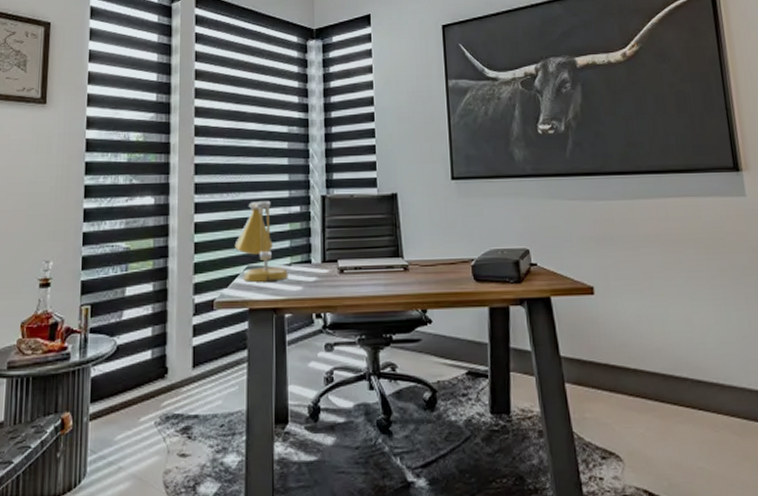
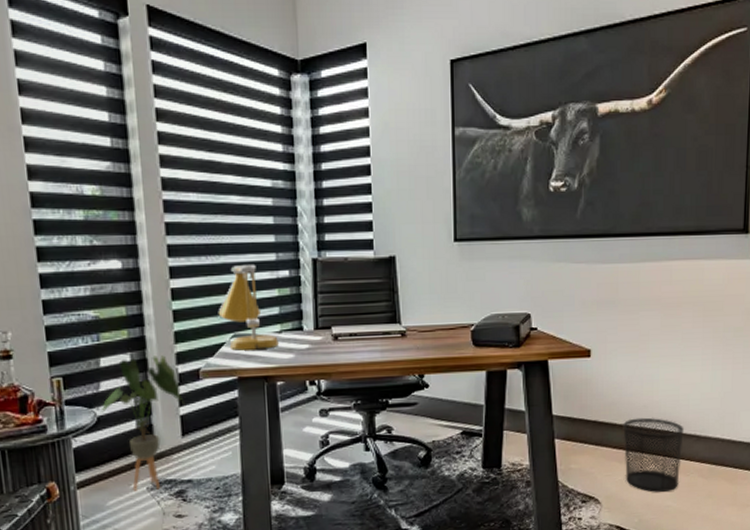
house plant: none [122,286,198,425] -> present [102,355,185,491]
waste bin: none [637,361,708,450] -> present [623,417,684,492]

